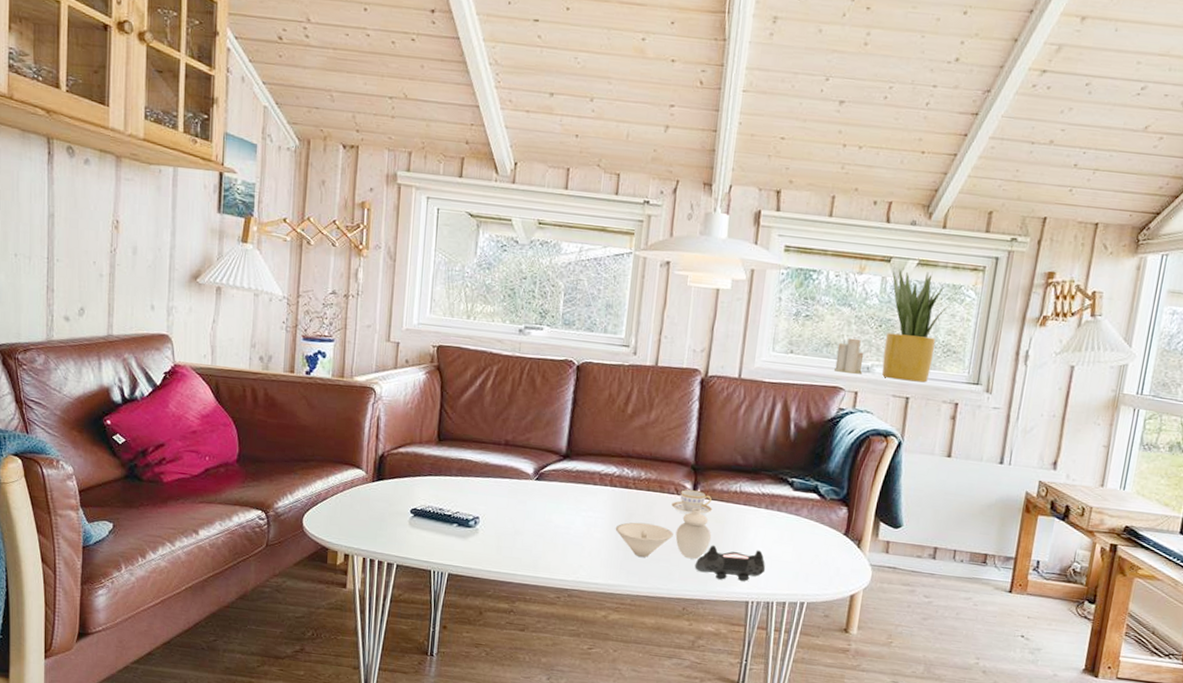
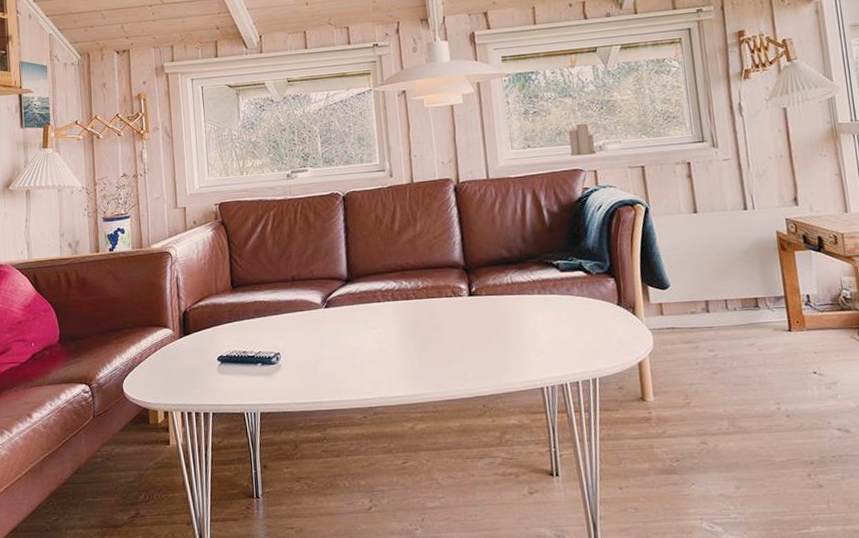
decorative bowl: present [615,508,712,560] -> none [405,306,495,363]
teacup: present [671,490,713,516] -> none [452,289,490,315]
control: present [694,545,766,581] -> none [485,335,553,371]
planter: present [881,269,951,383] -> none [601,53,660,153]

